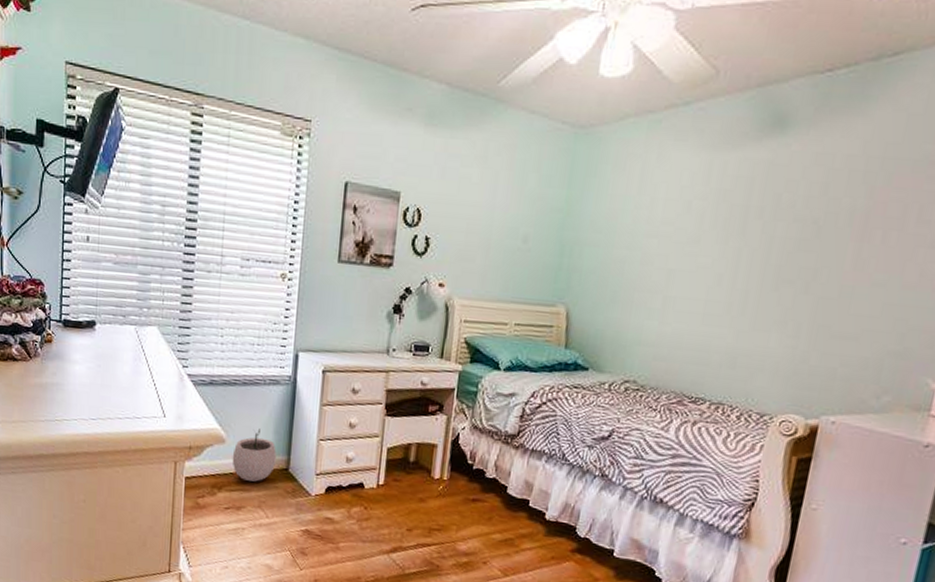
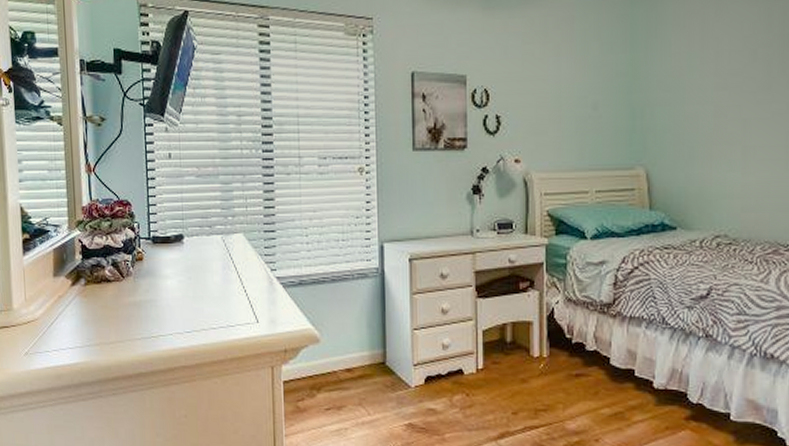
plant pot: present [232,428,276,482] -> none [328,324,372,379]

